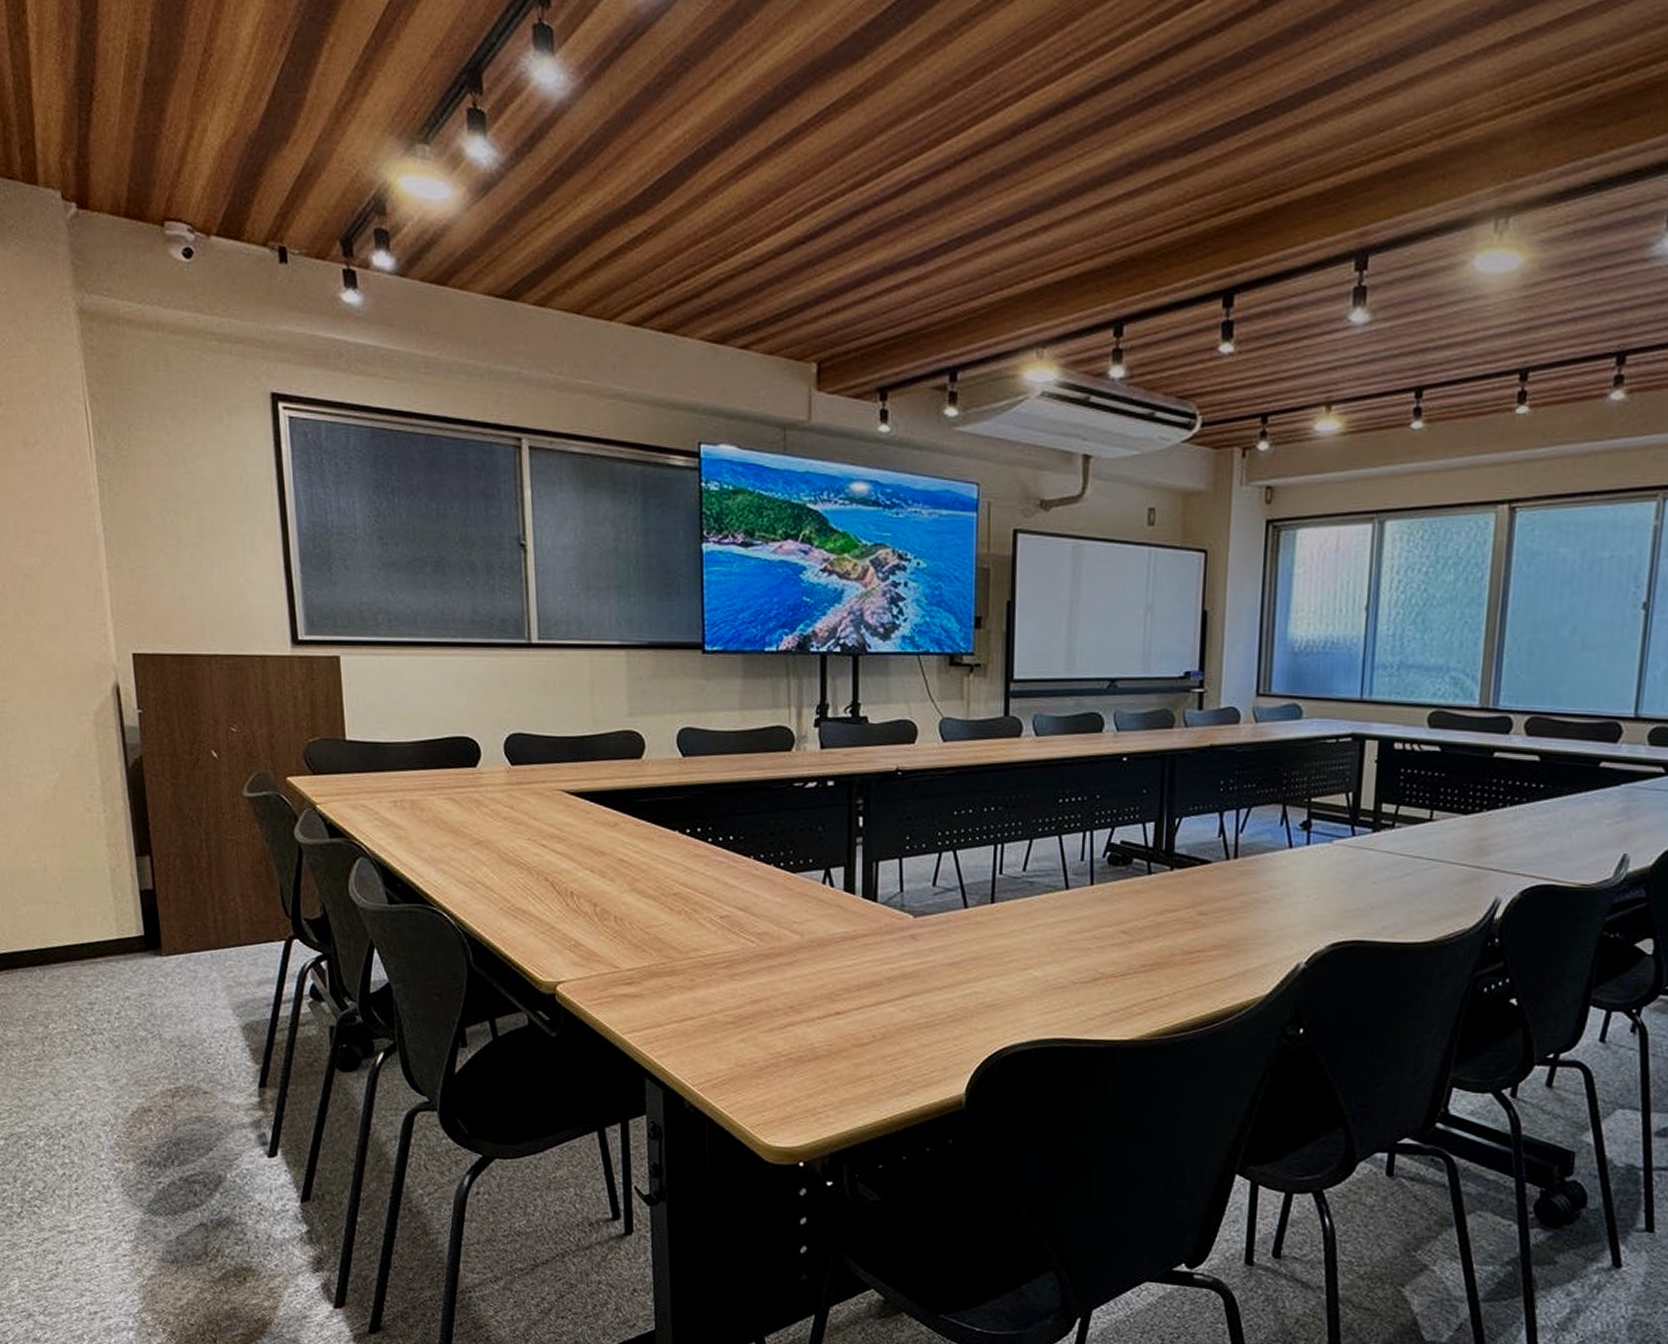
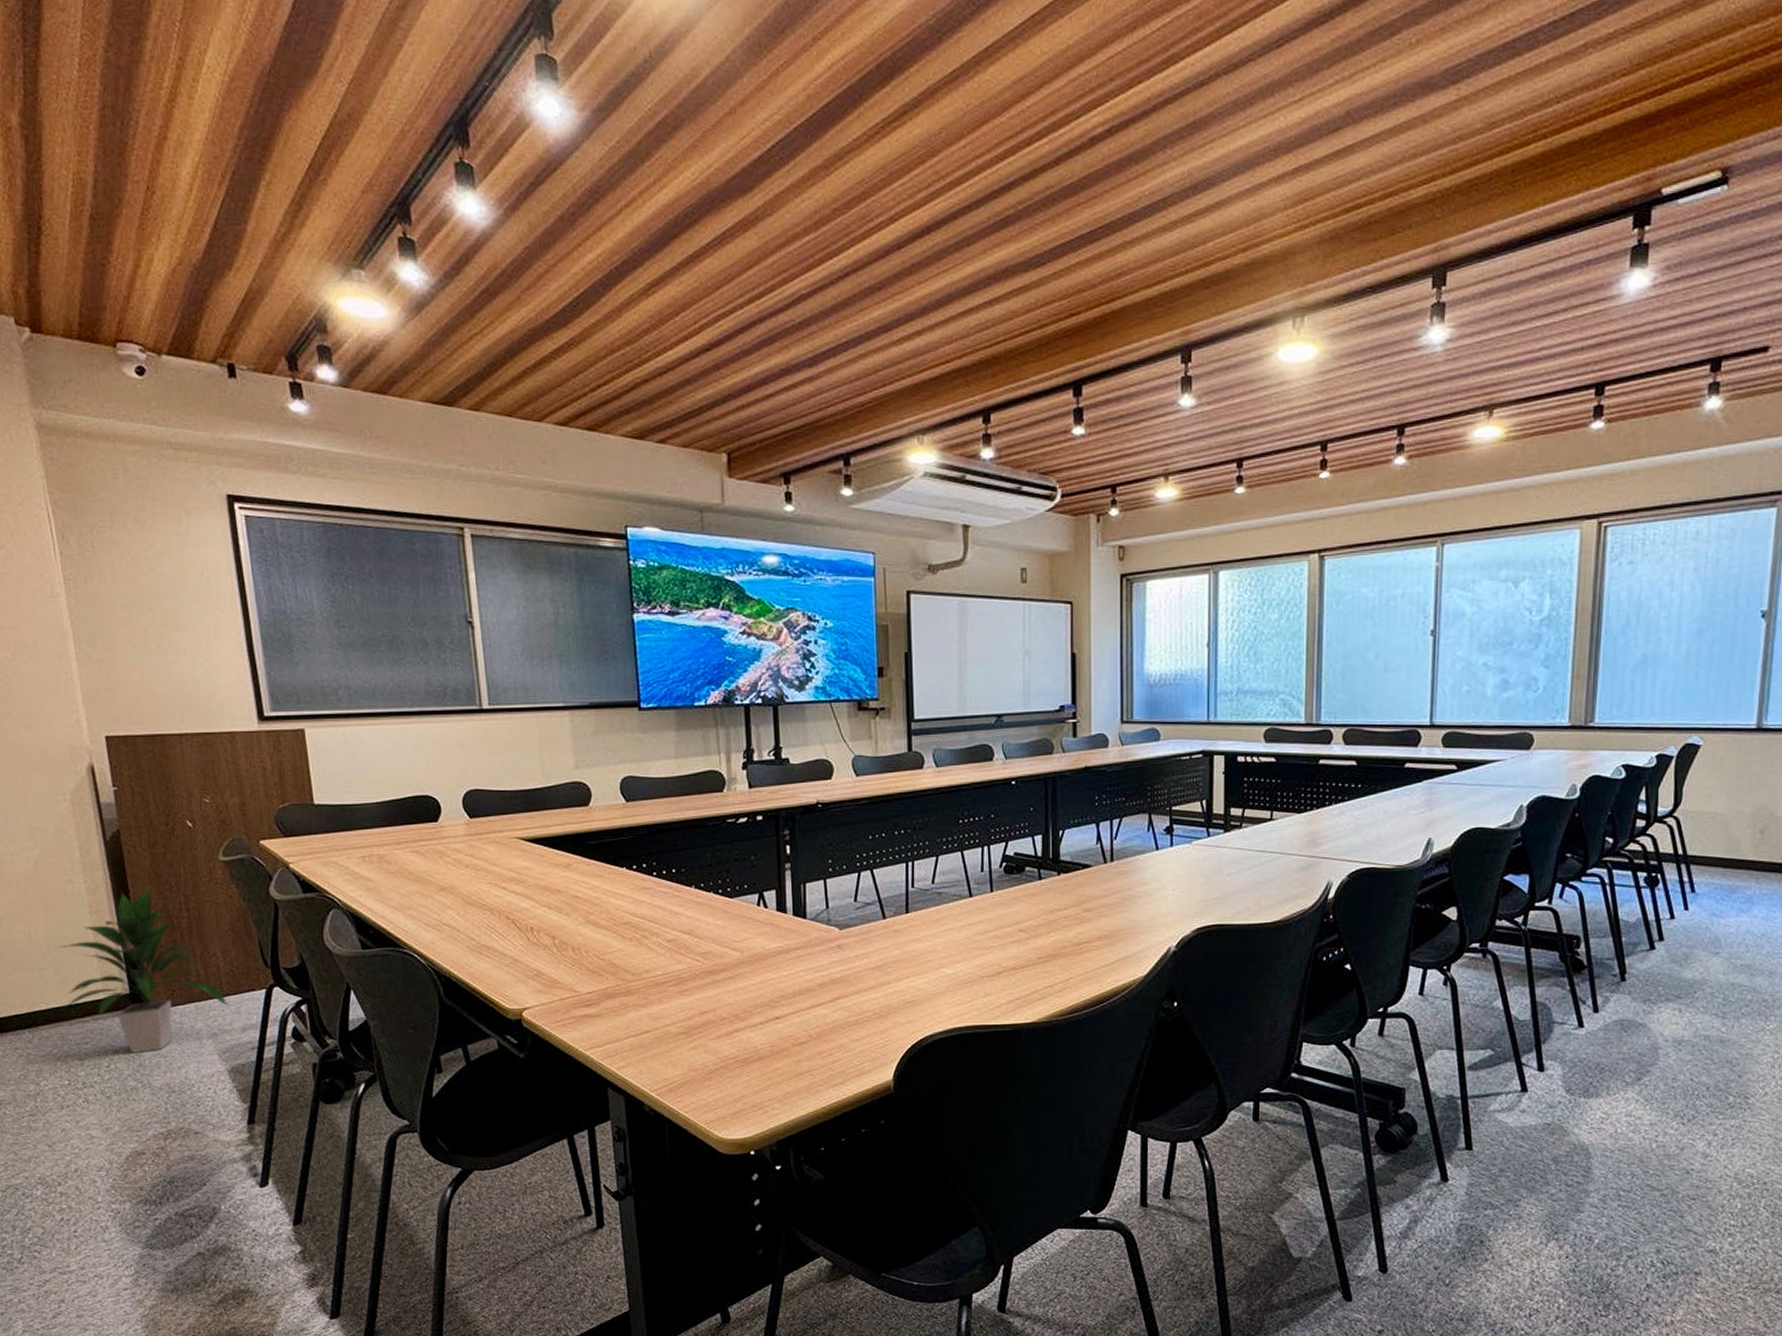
indoor plant: none [71,820,246,1002] -> present [56,887,229,1054]

